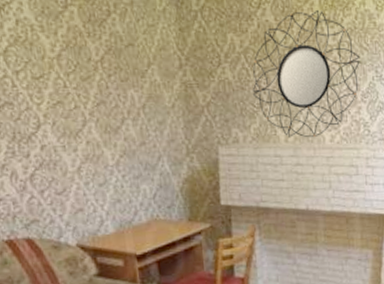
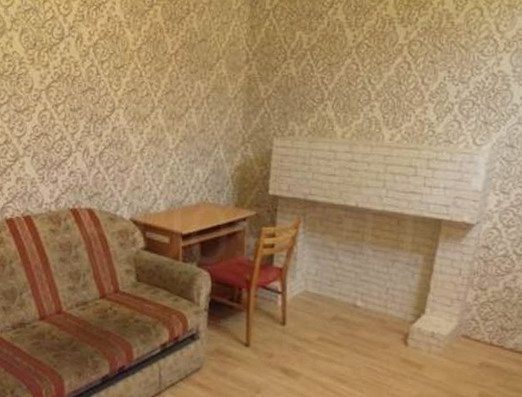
home mirror: present [252,9,360,138] -> none [314,9,432,135]

